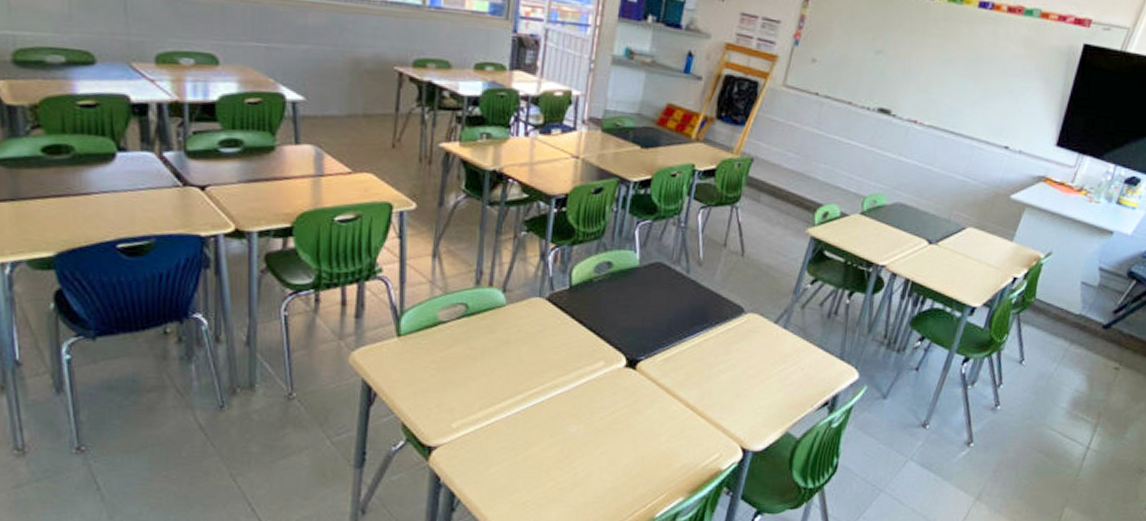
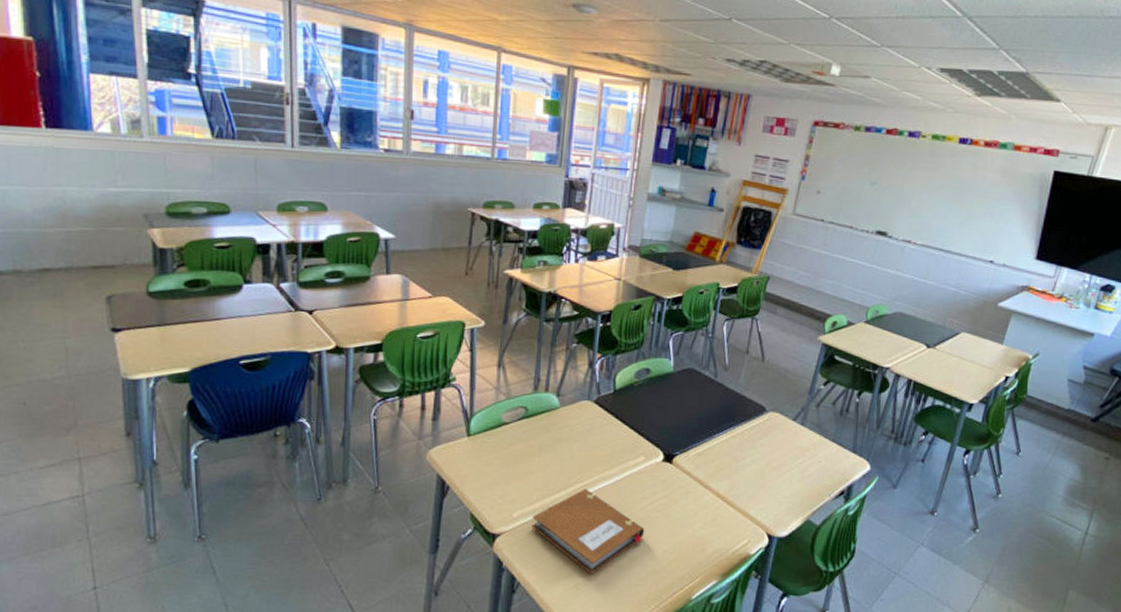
notebook: none [473,397,604,492] -> present [532,489,645,575]

